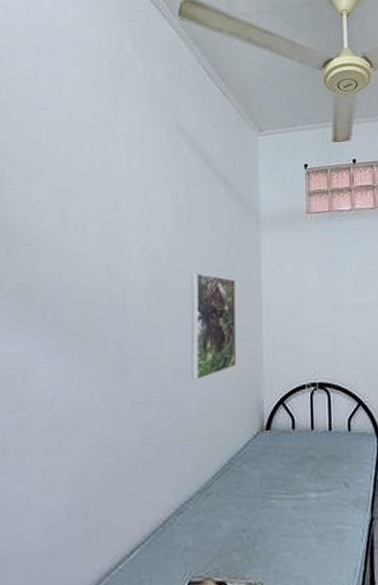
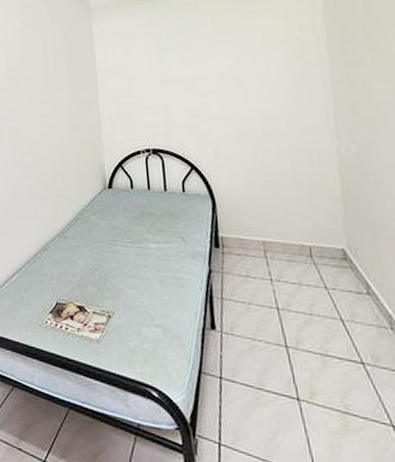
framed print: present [191,273,237,380] -> none [38,59,81,146]

